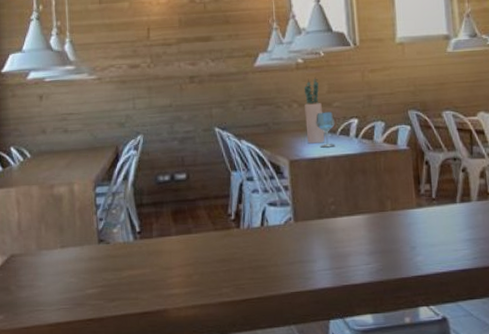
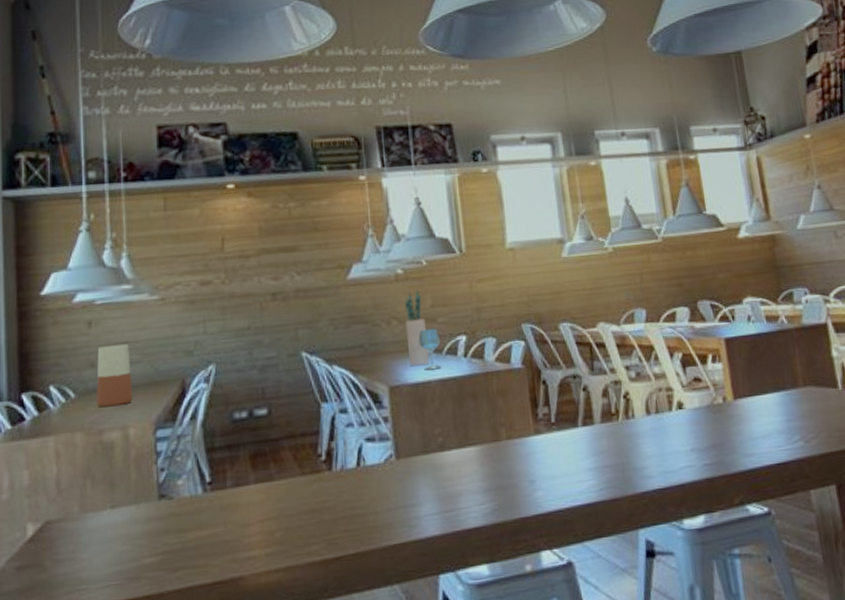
vase: none [47,116,77,167] -> present [96,344,133,408]

